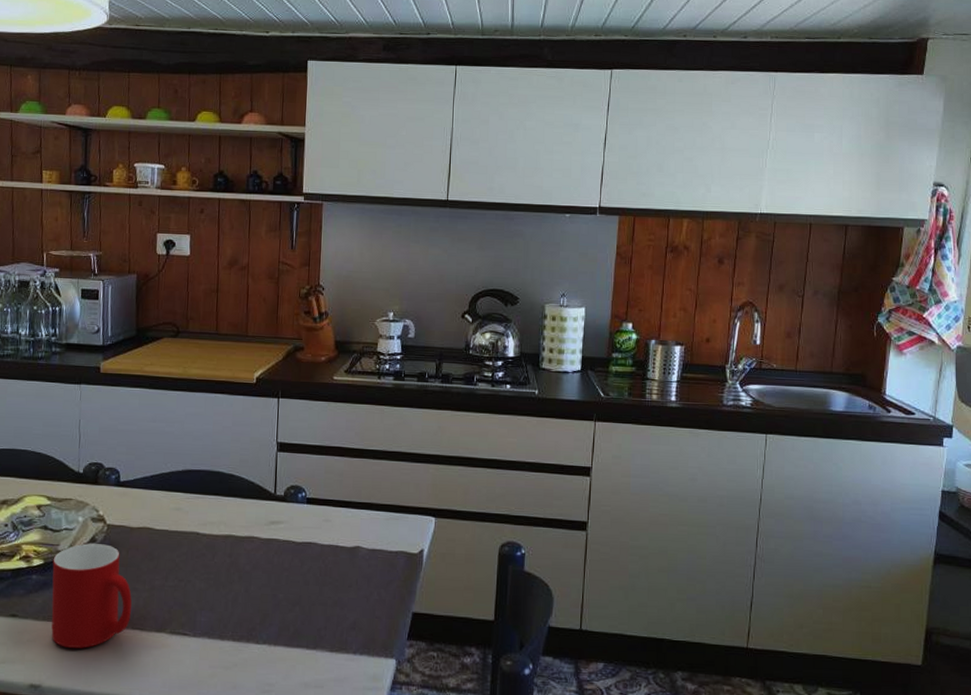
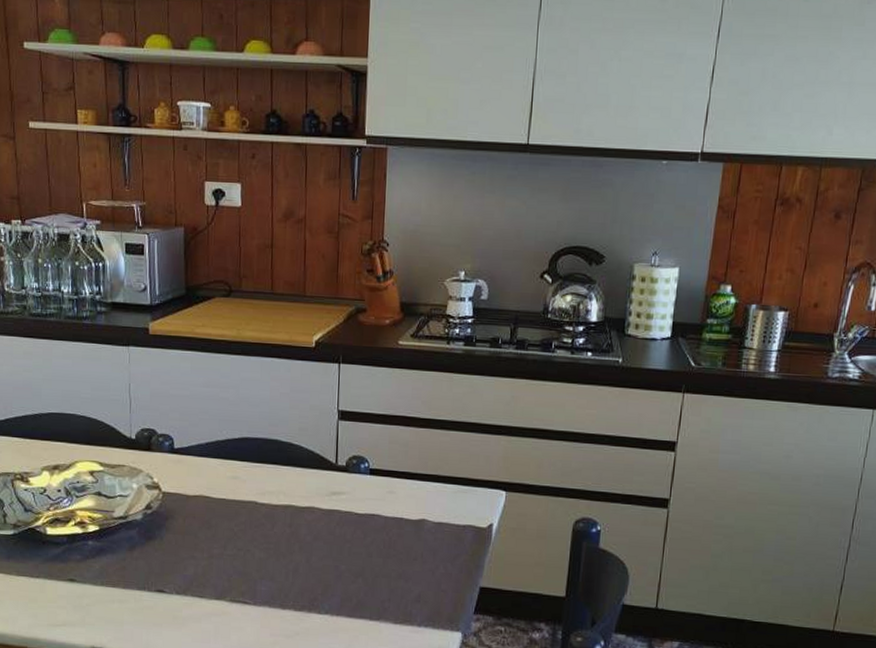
cup: present [51,543,132,648] -> none [108,510,190,614]

